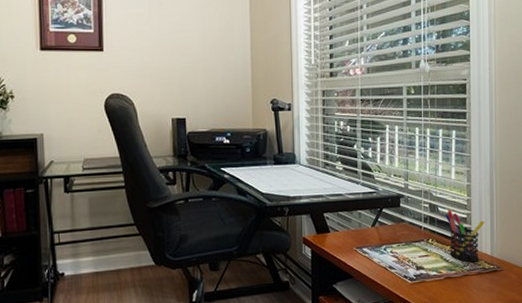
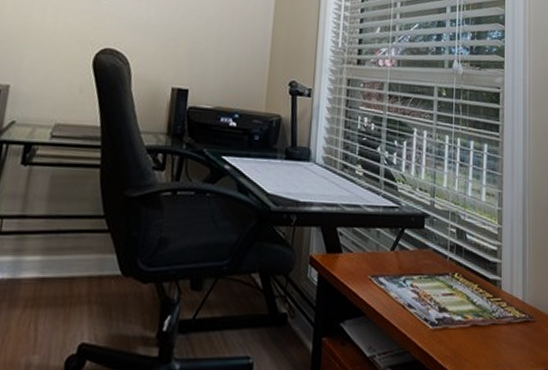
pen holder: present [445,210,485,263] -> none [474,239,516,308]

